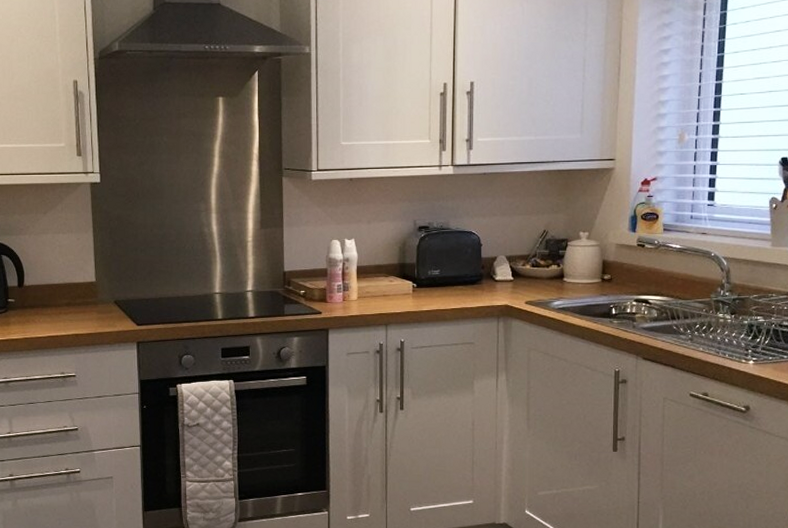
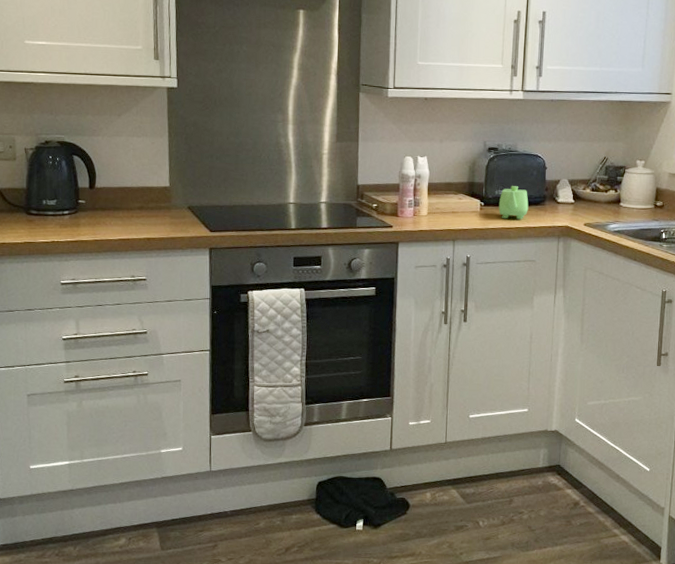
teapot: none [432,265,464,300] -> present [498,186,529,220]

